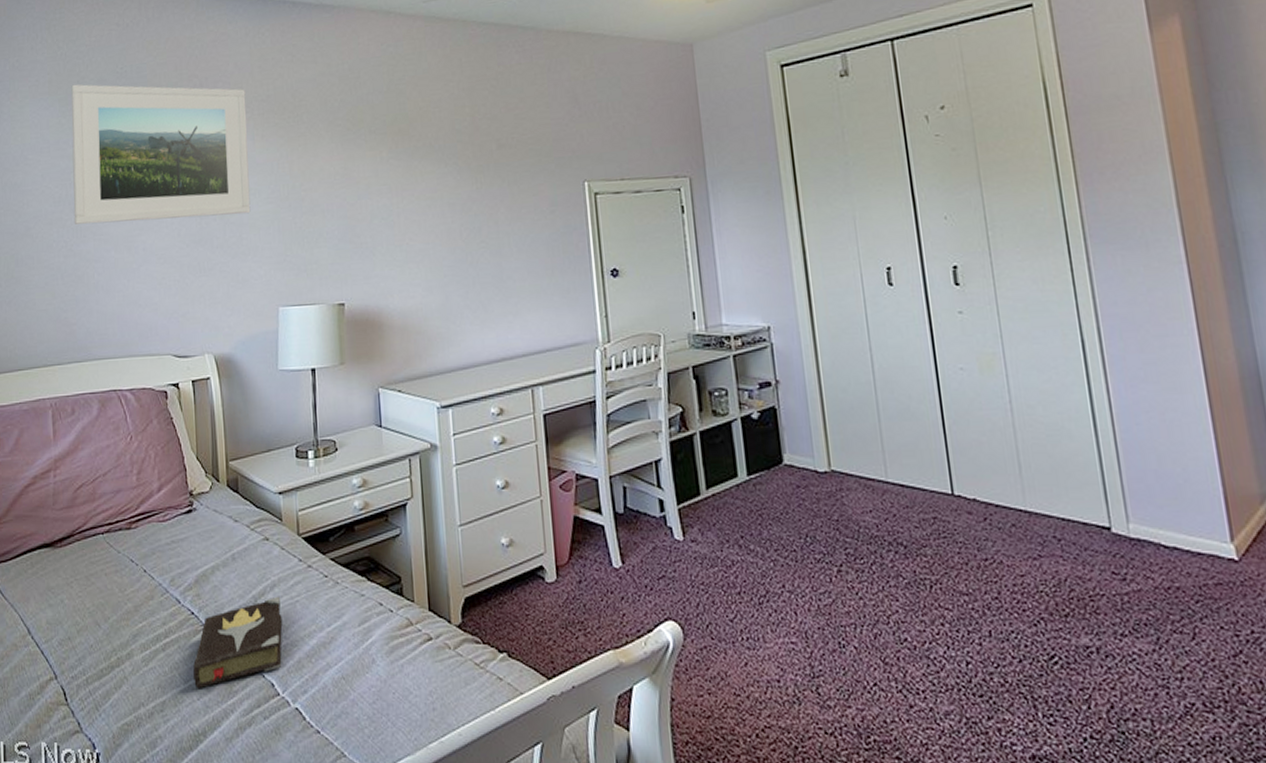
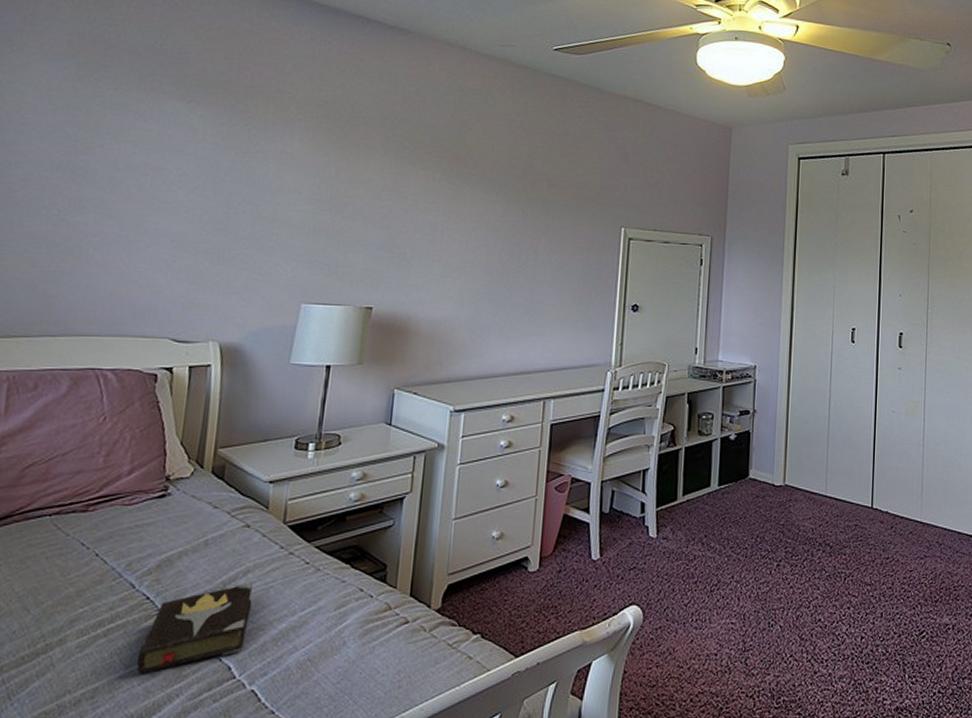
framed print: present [71,84,251,225] -> none [73,51,301,211]

